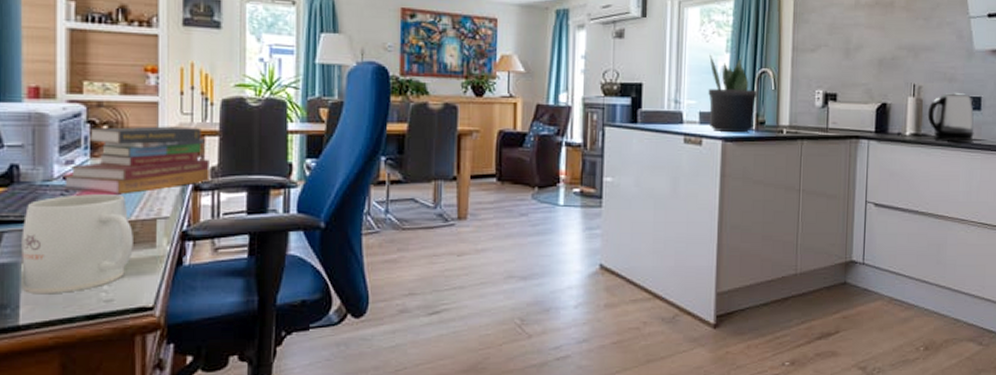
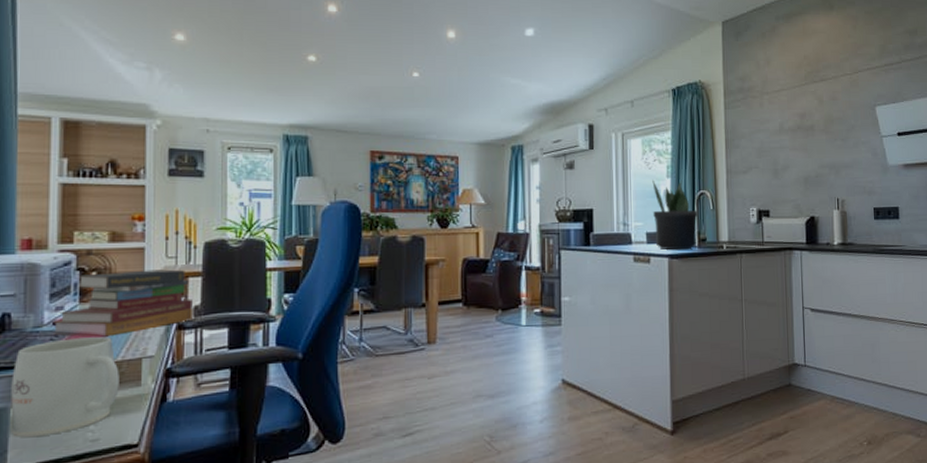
kettle: present [927,92,974,143] -> none [852,203,895,249]

